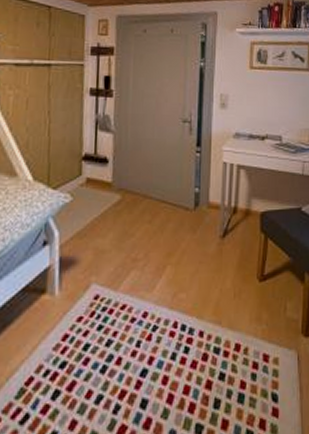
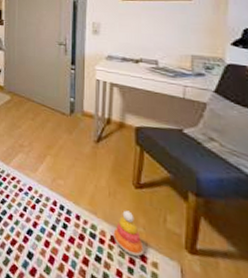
stacking toy: none [238,309,267,359] -> present [113,210,144,257]

